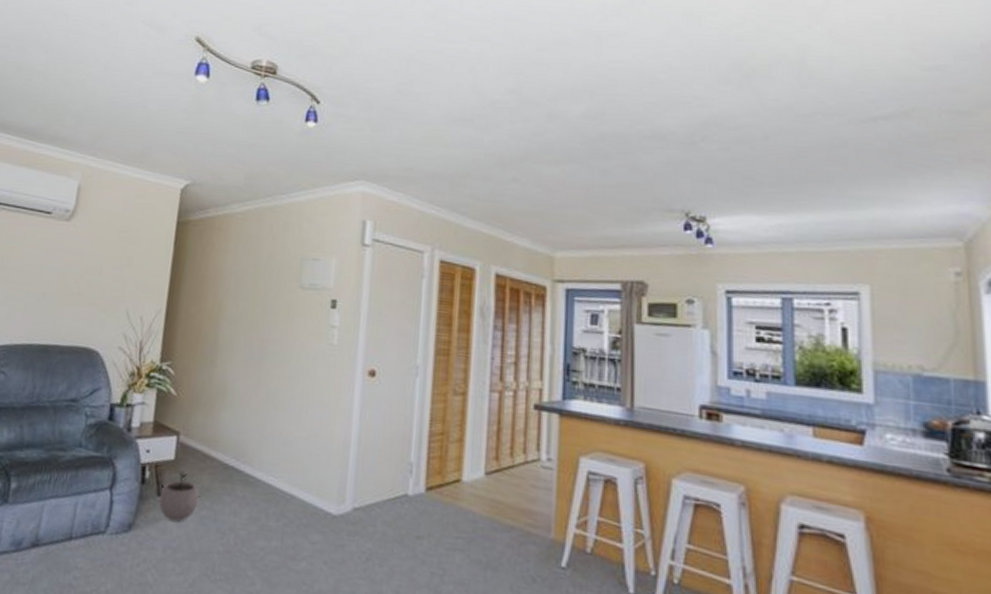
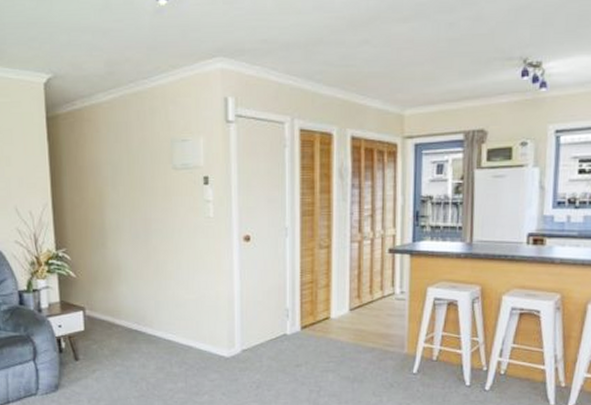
plant pot: present [159,471,198,521] -> none [77,339,110,378]

